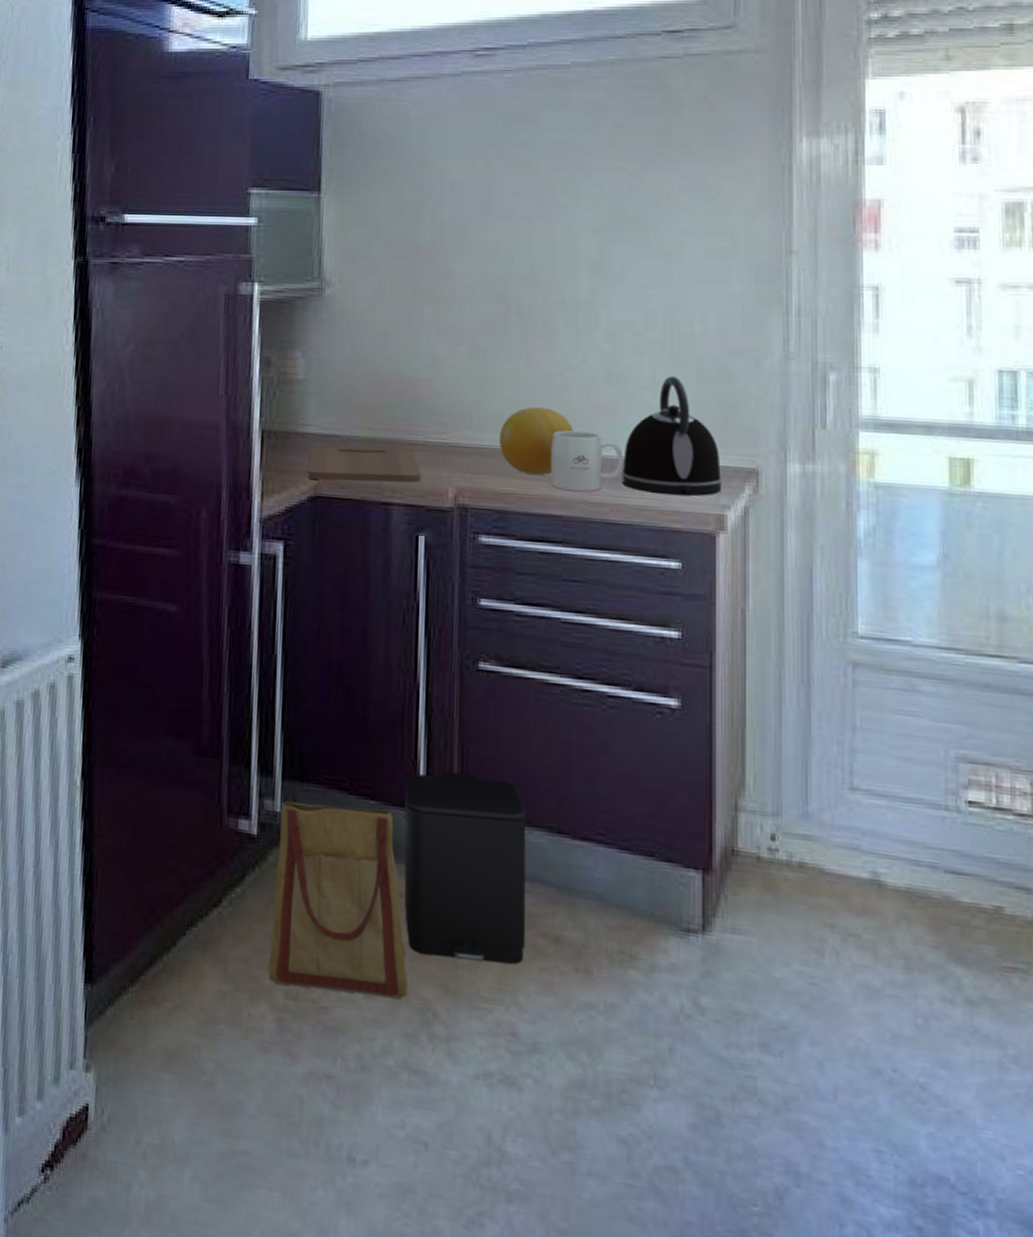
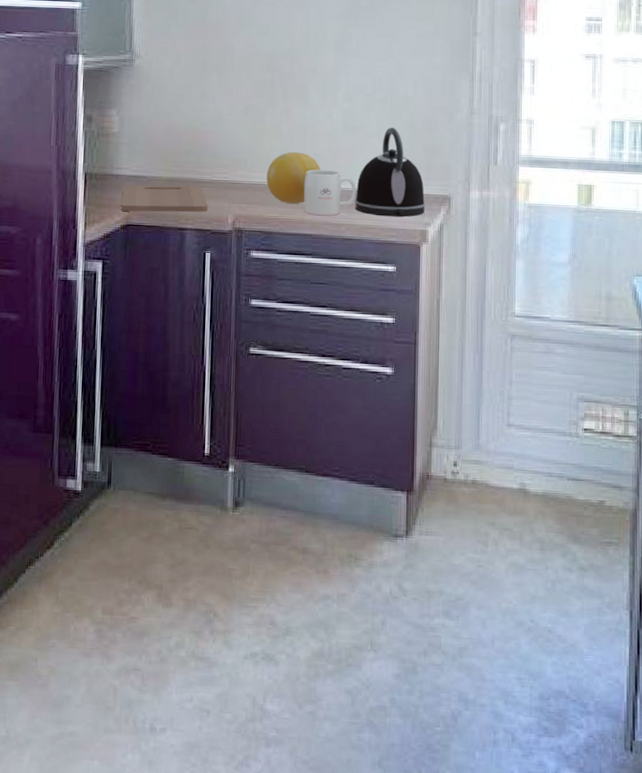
shopping bag: present [267,801,408,999] -> none [89,463,196,606]
pedal bin: present [404,771,527,965] -> none [193,432,284,573]

